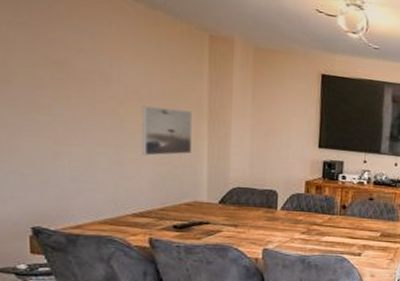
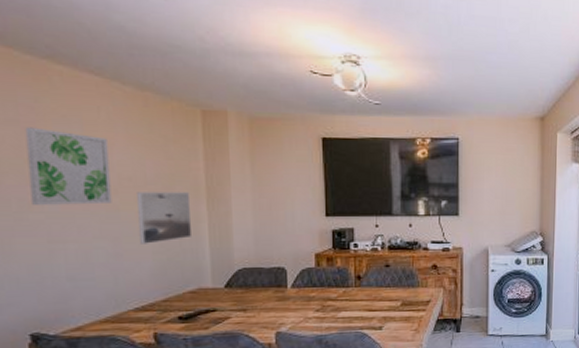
wall art: none [37,31,117,113] -> present [25,127,112,205]

